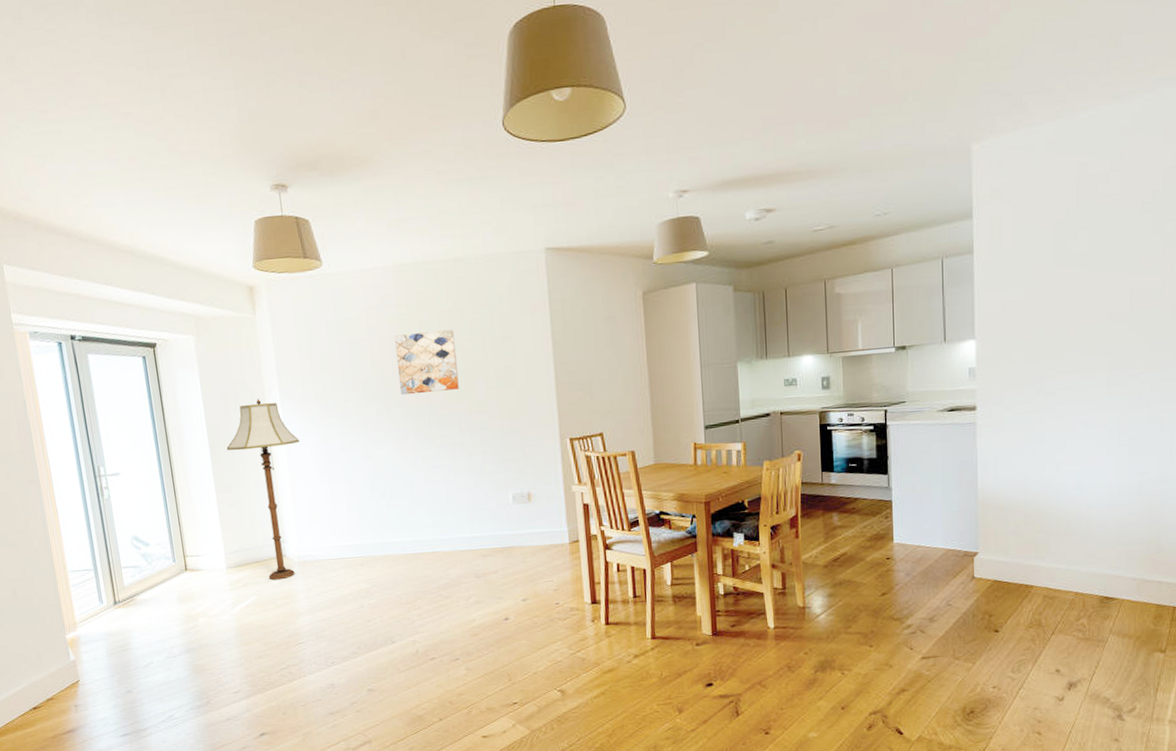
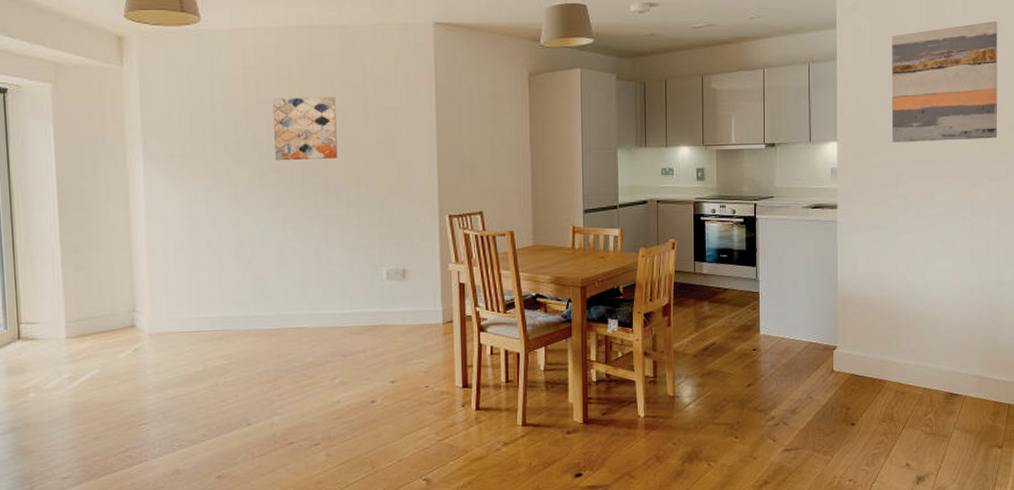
floor lamp: present [226,398,299,580] -> none [78,155,161,353]
wall art: none [1036,195,1162,336] -> present [891,21,998,142]

